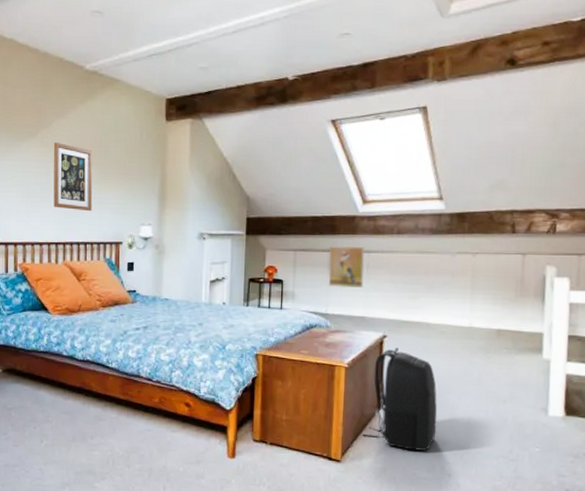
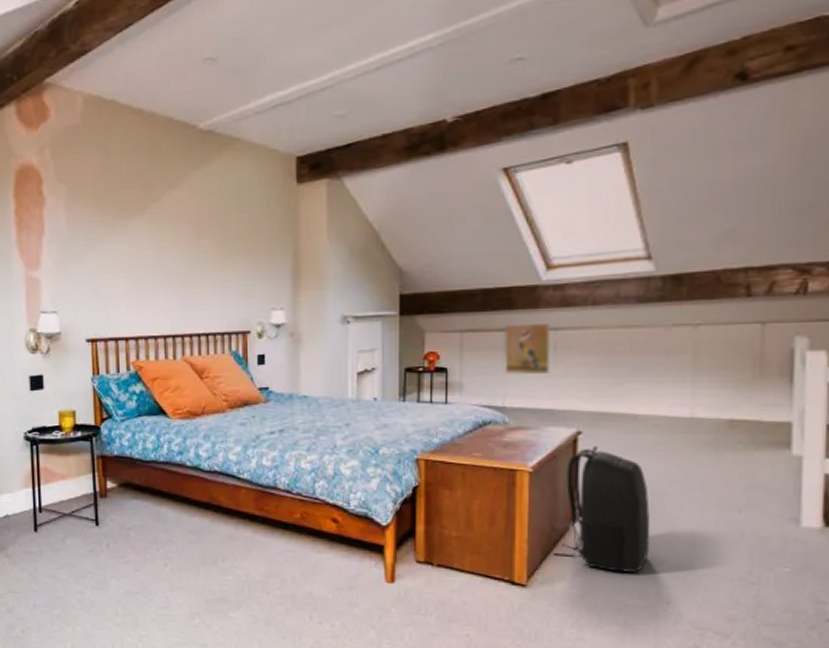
wall art: present [53,142,93,212] -> none [166,217,214,297]

